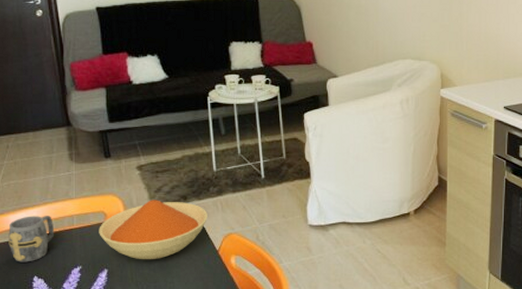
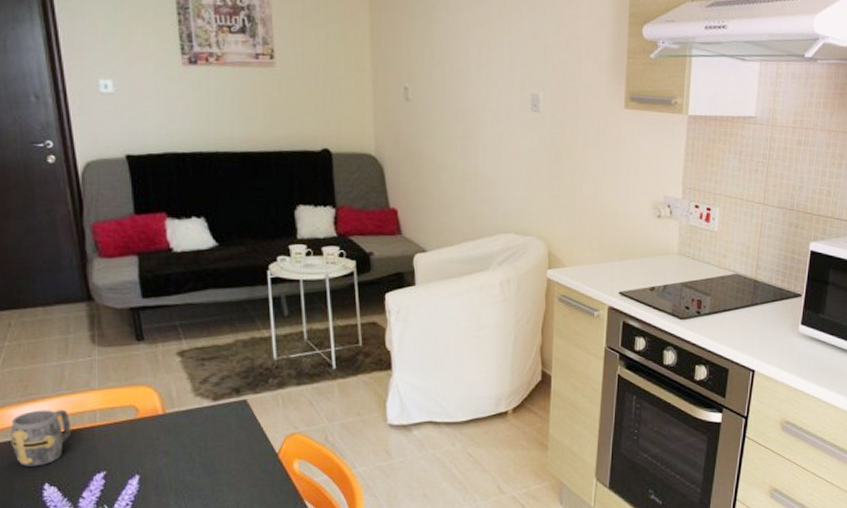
bowl: present [99,200,207,260] -> none [128,392,265,465]

